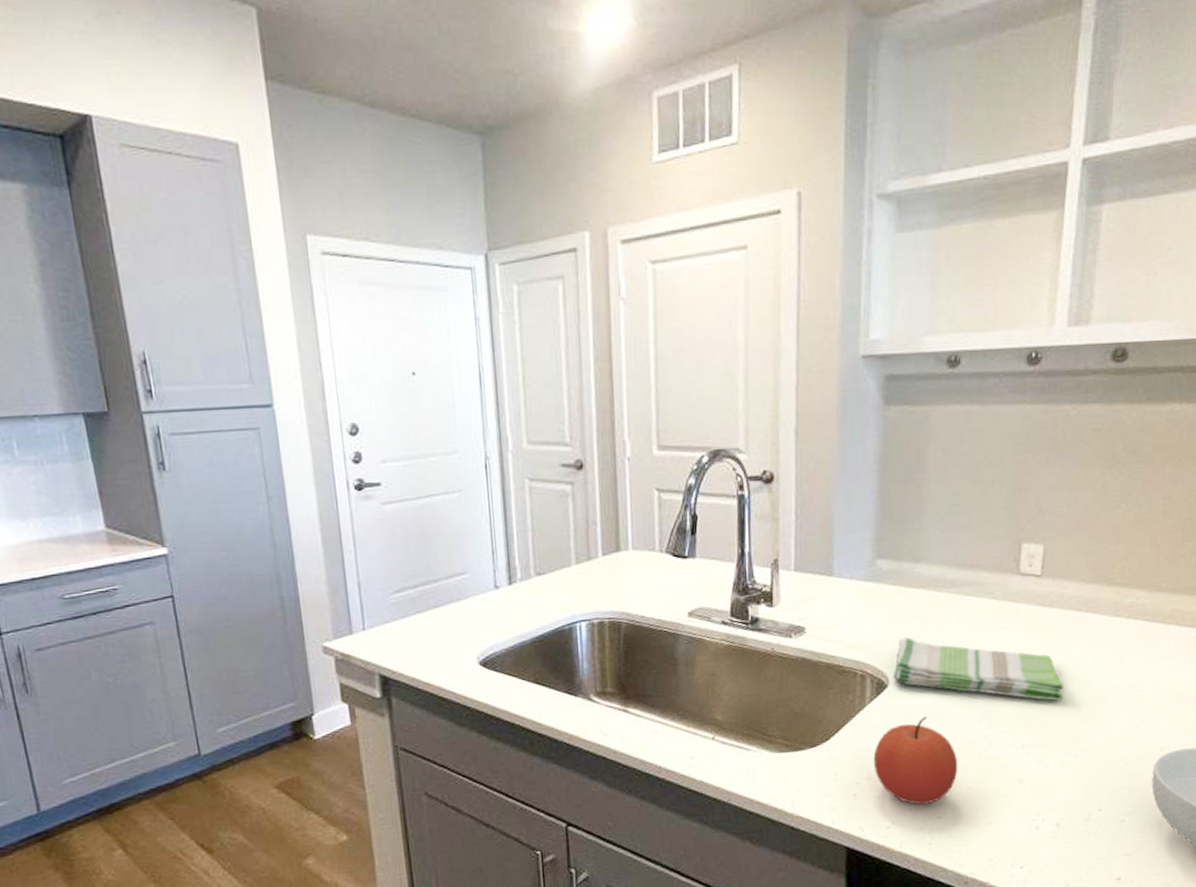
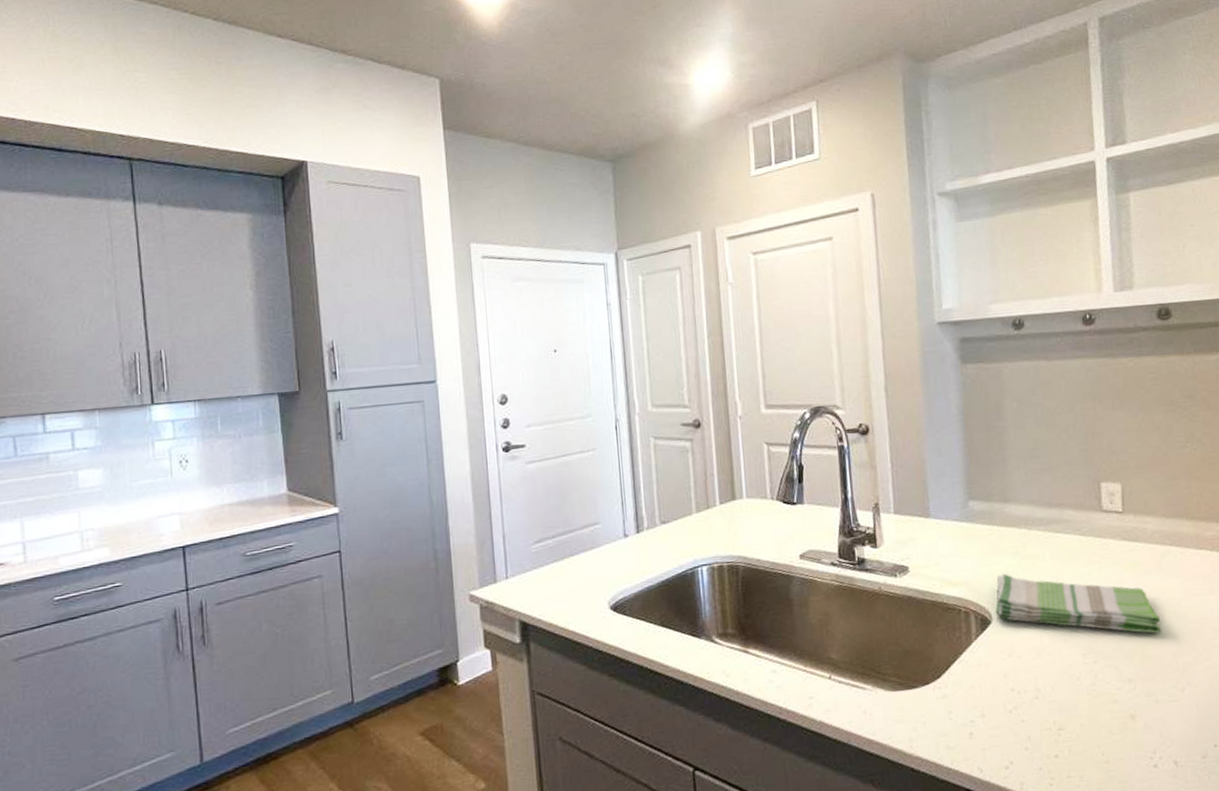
apple: present [873,715,958,804] -> none [985,651,1069,743]

